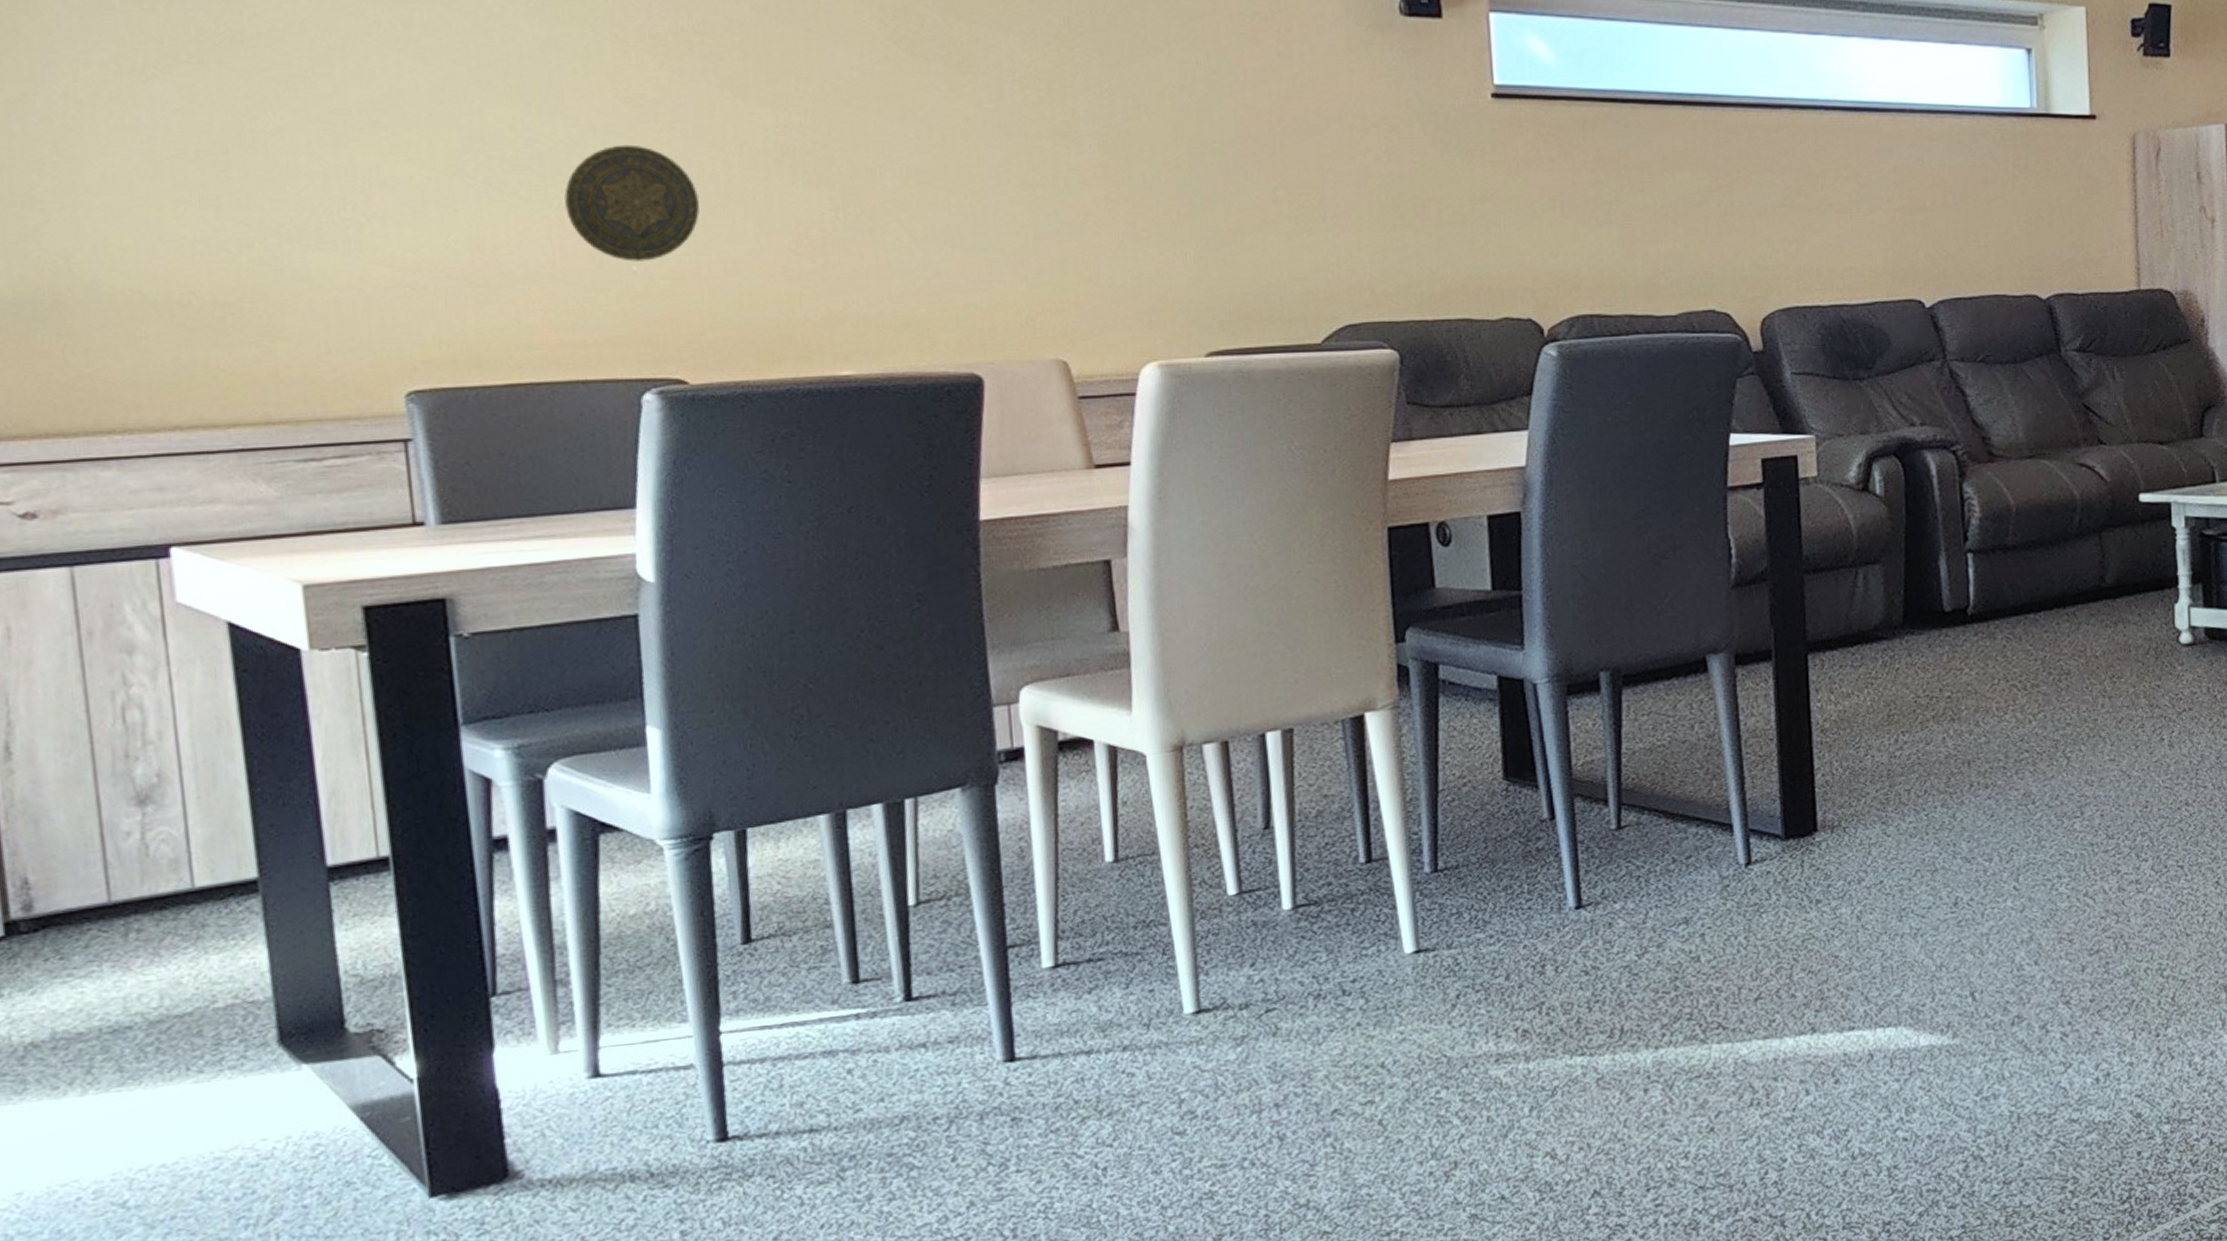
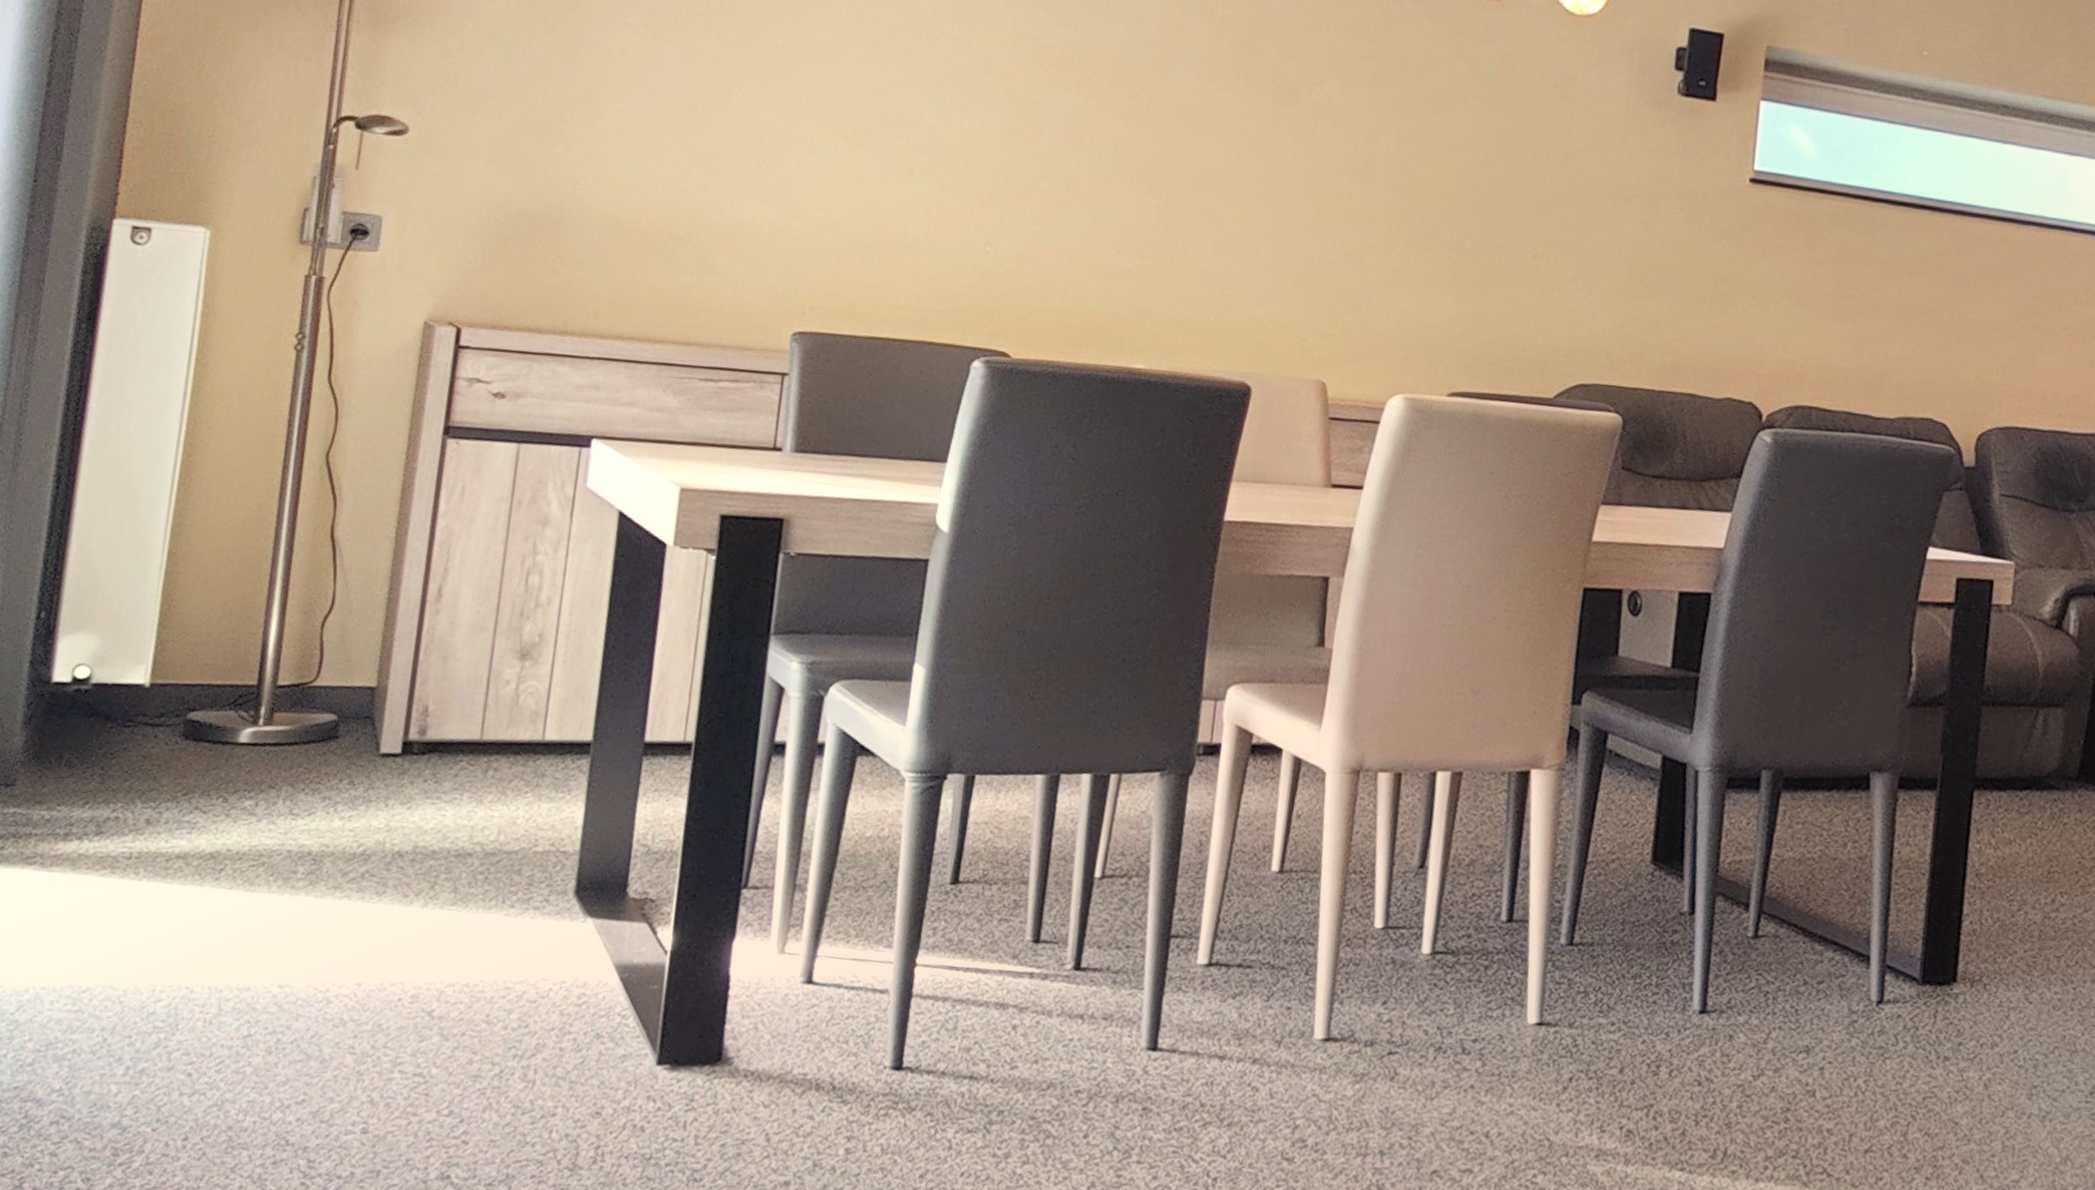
decorative plate: present [564,144,700,262] -> none [946,138,1052,243]

